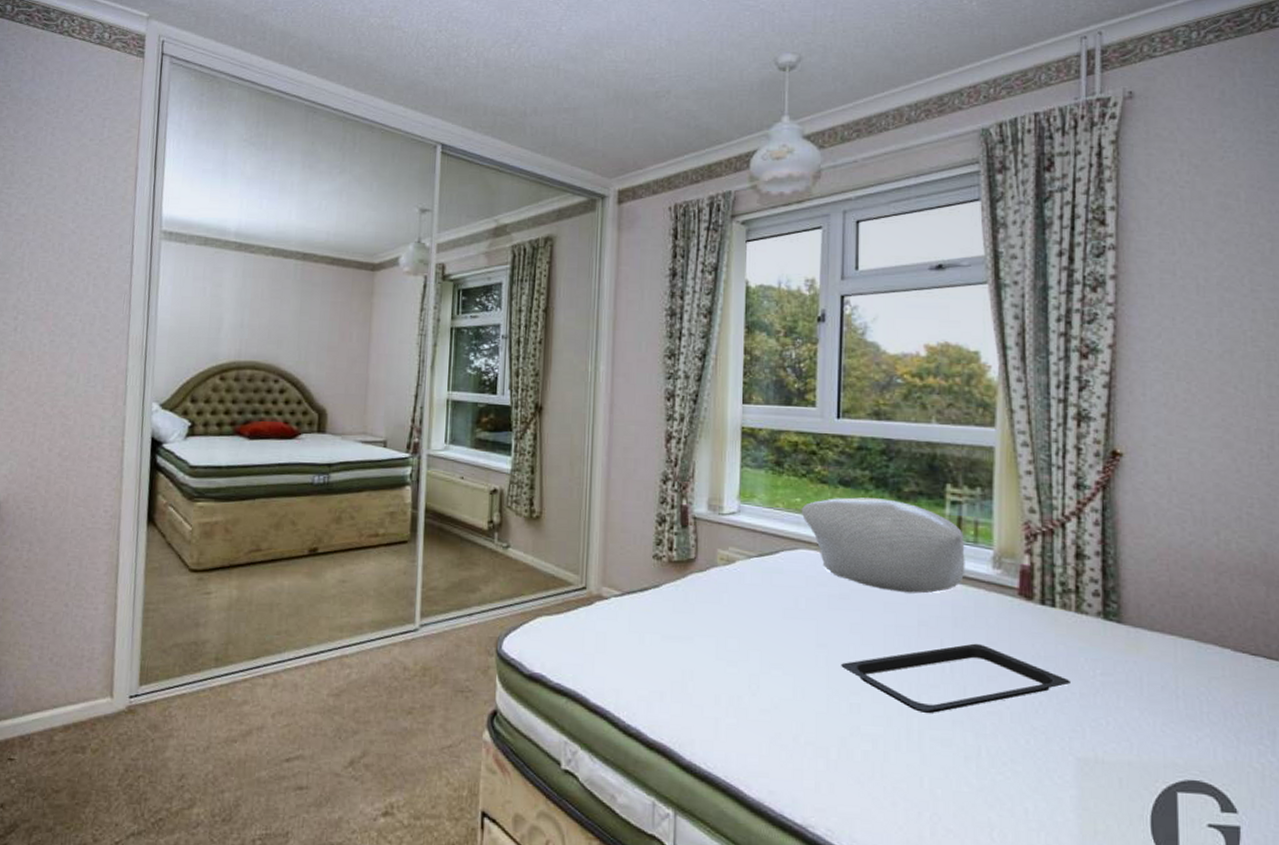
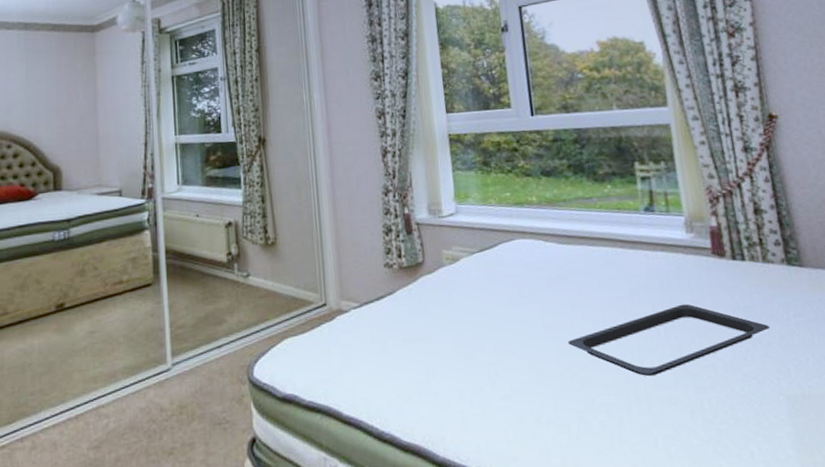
pillow: present [801,497,965,594] -> none [511,183,664,267]

